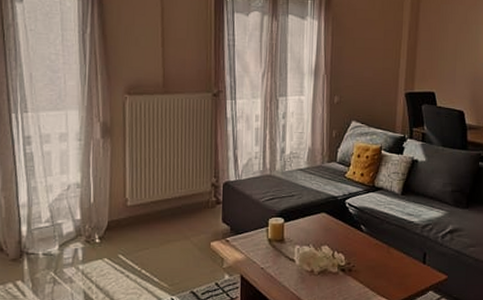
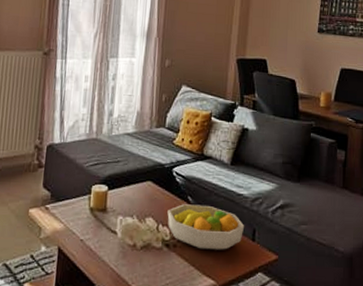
fruit bowl: none [342,232,416,273] -> present [167,204,245,250]

